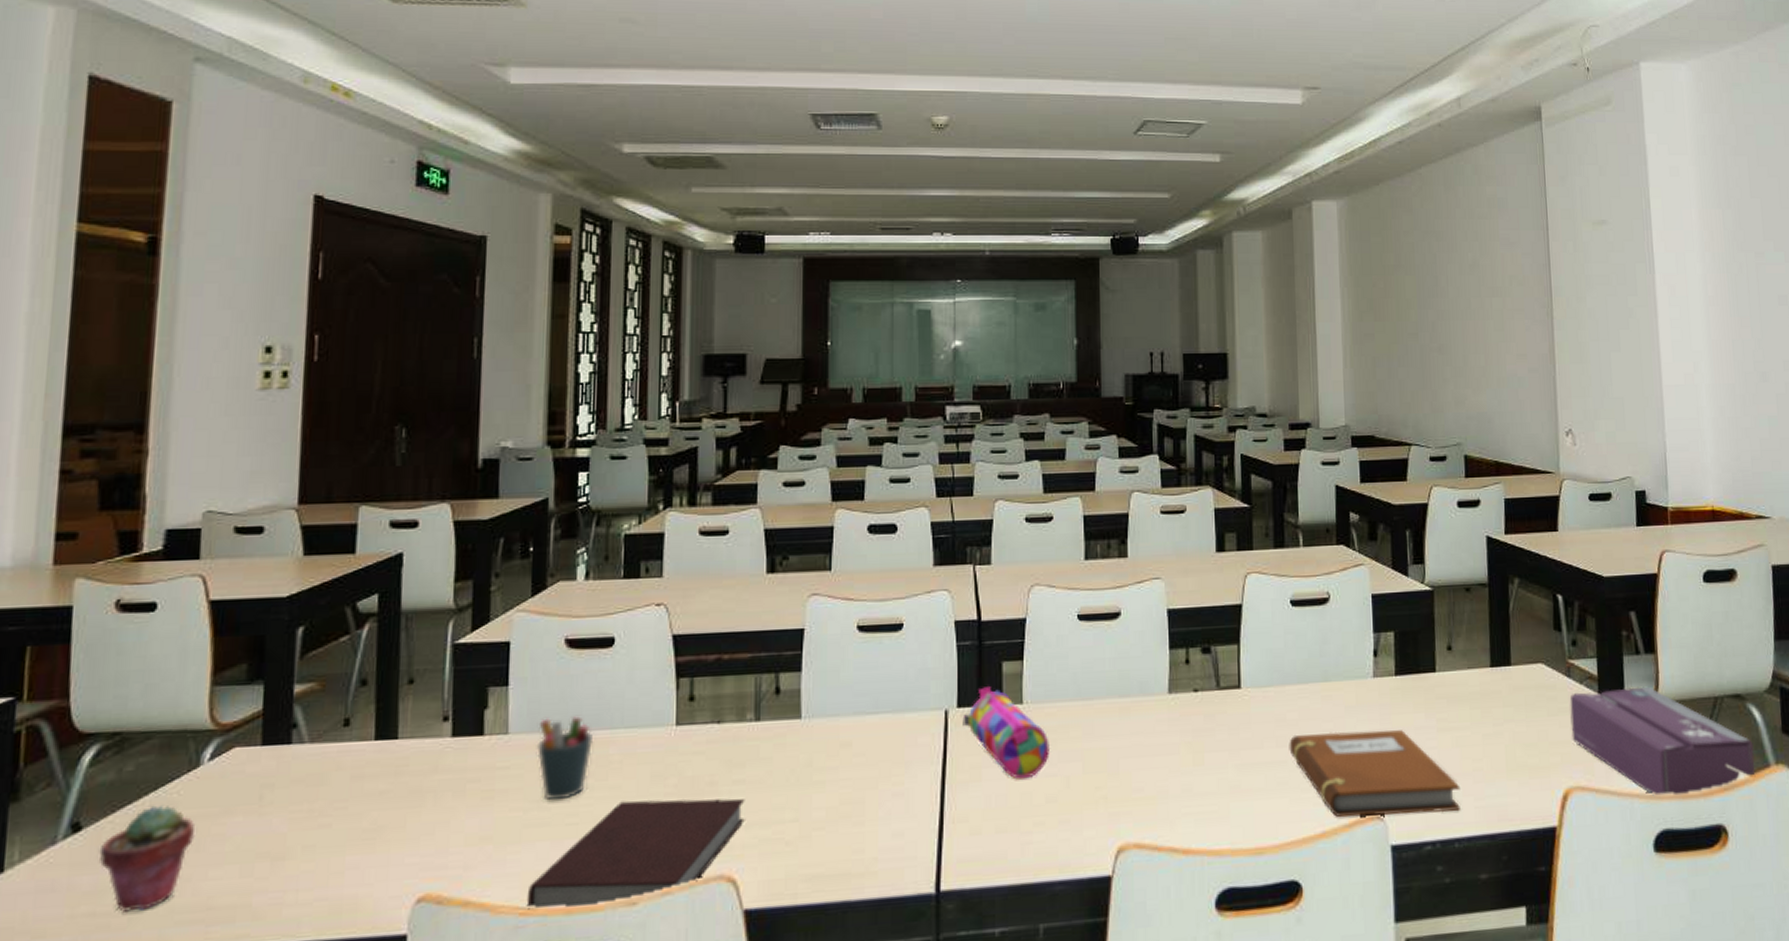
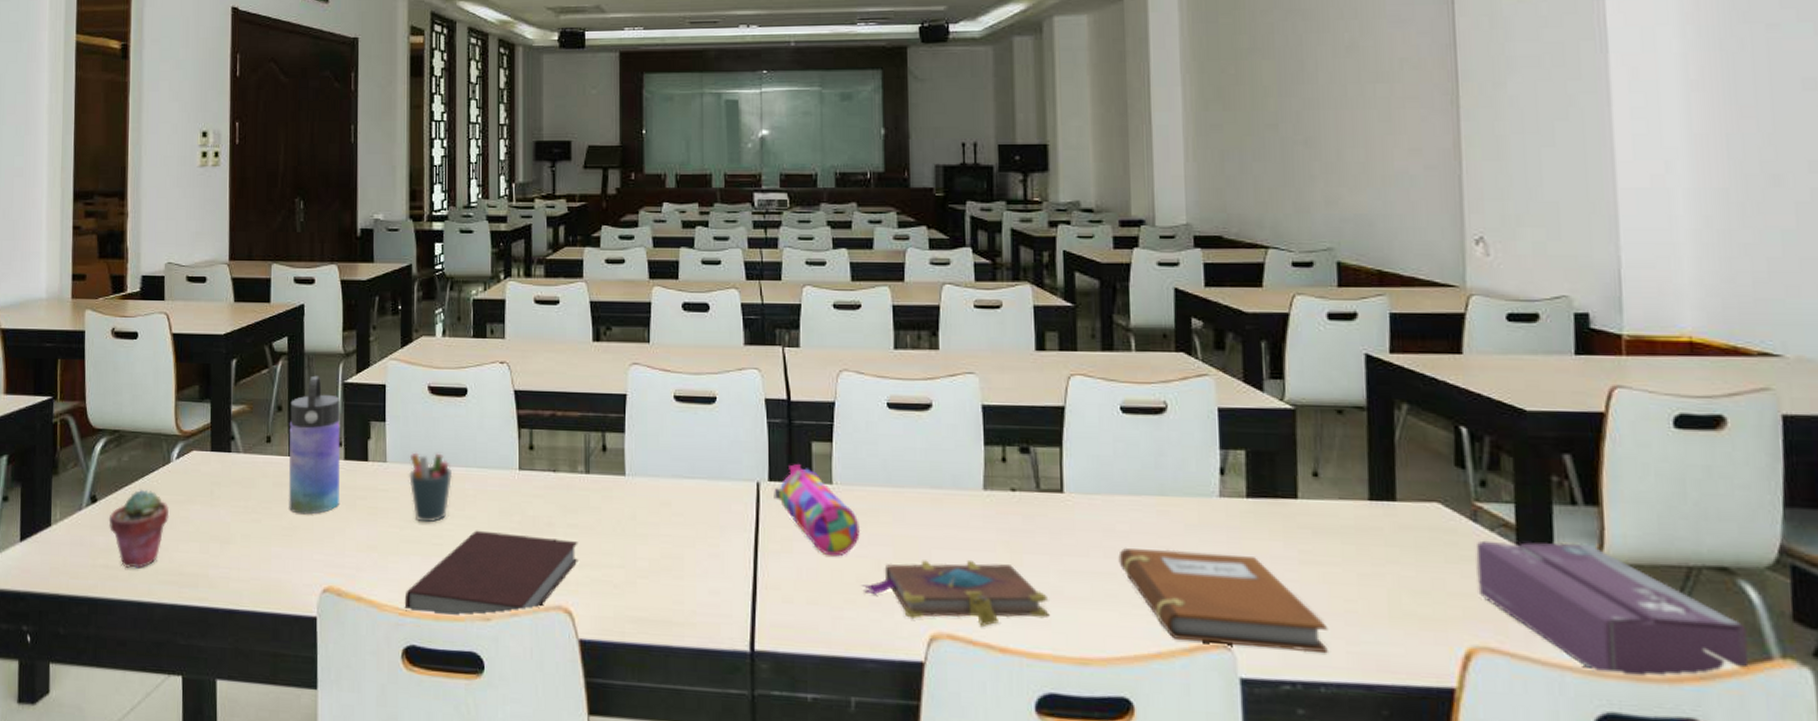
water bottle: none [372,638,449,811] -> present [289,375,340,515]
book: none [1050,765,1228,833] -> present [861,560,1050,628]

